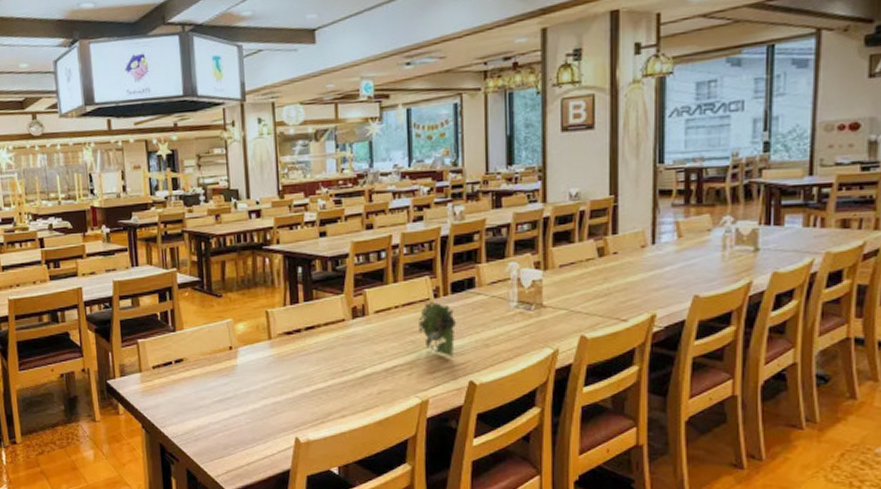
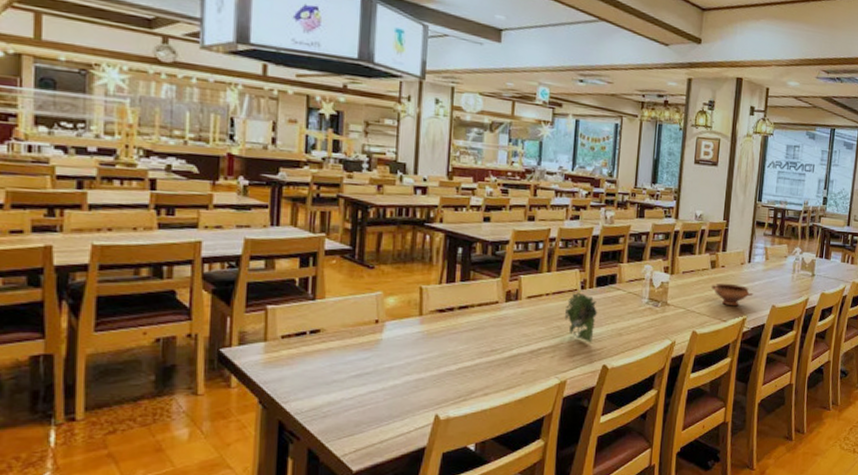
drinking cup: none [601,273,664,302] -> present [711,283,753,307]

